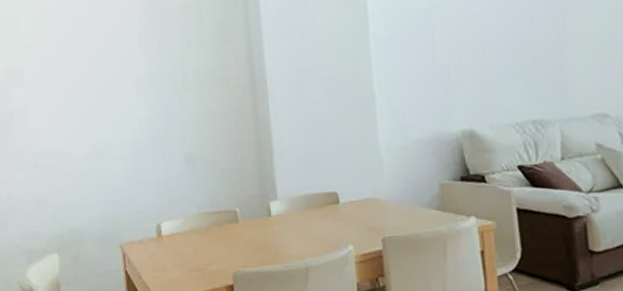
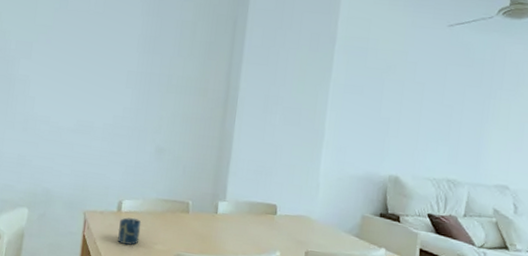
cup: none [162,240,189,272] -> present [118,217,142,245]

